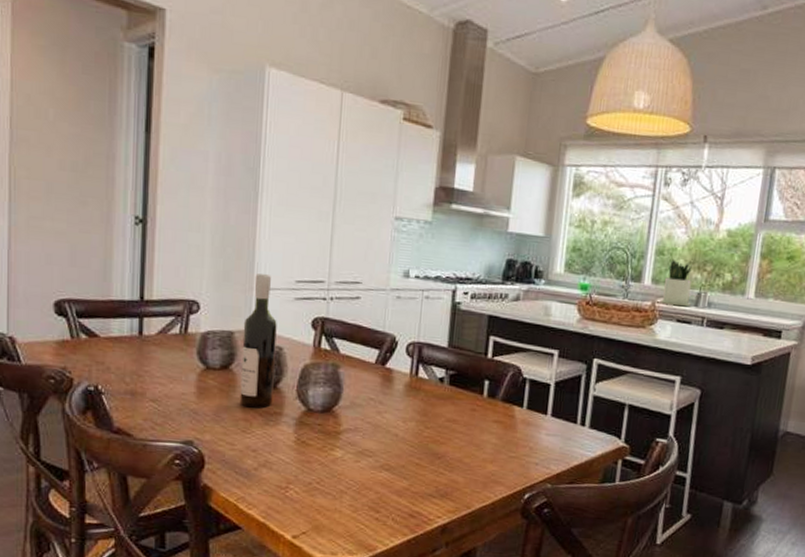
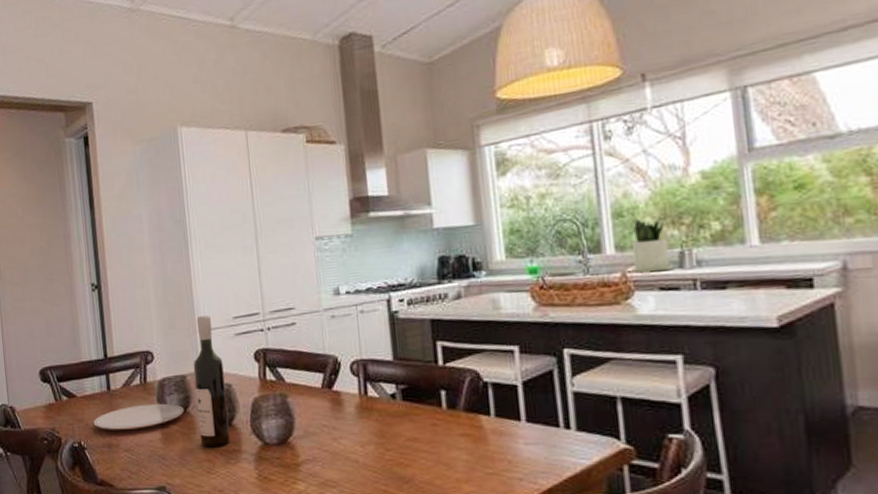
plate: none [116,355,227,381] -> present [93,403,185,430]

